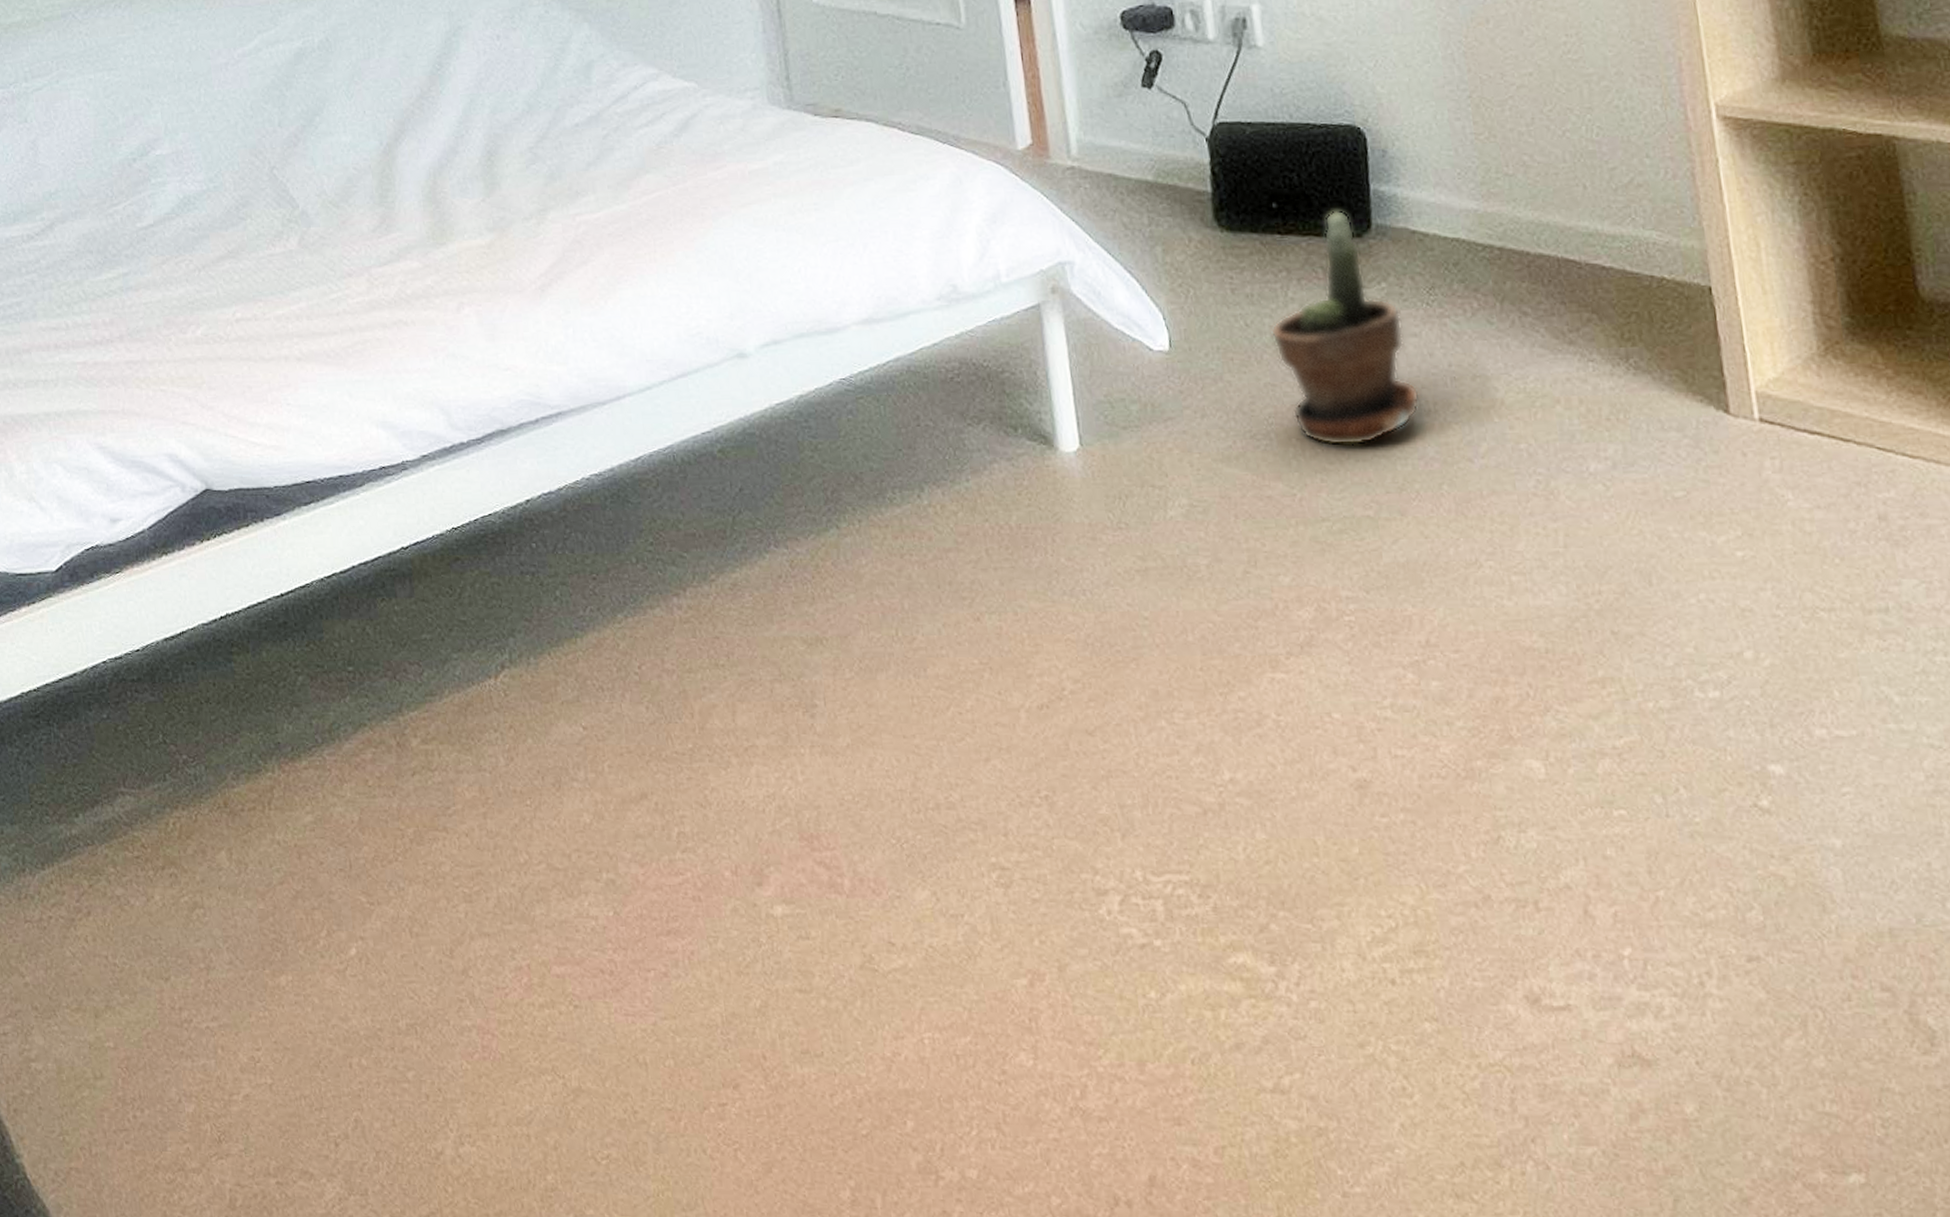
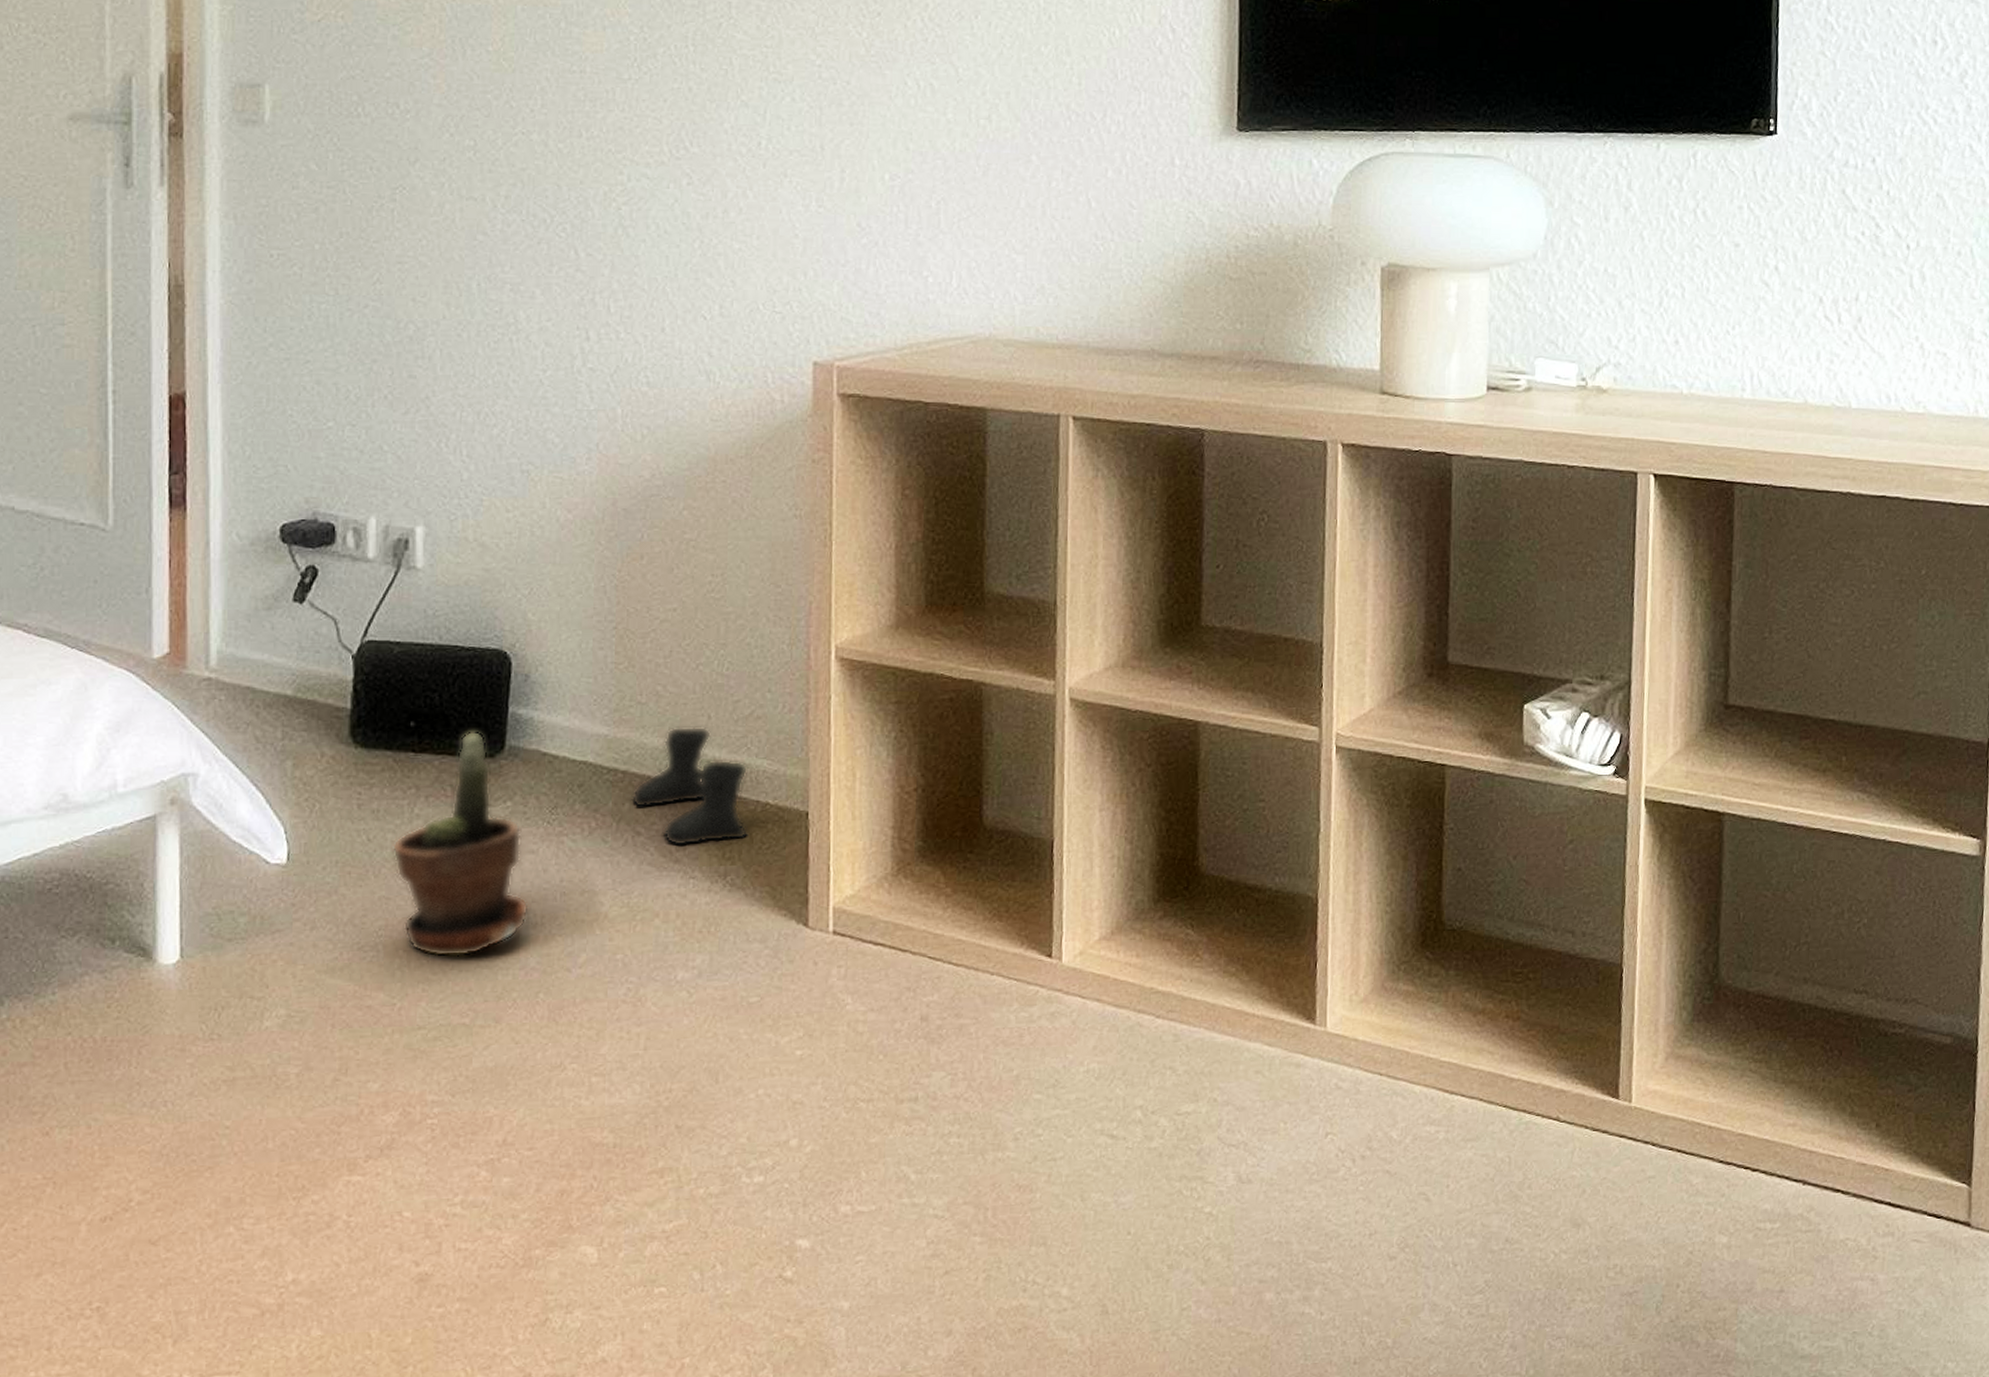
boots: none [1511,197,1647,327] -> present [631,726,748,847]

